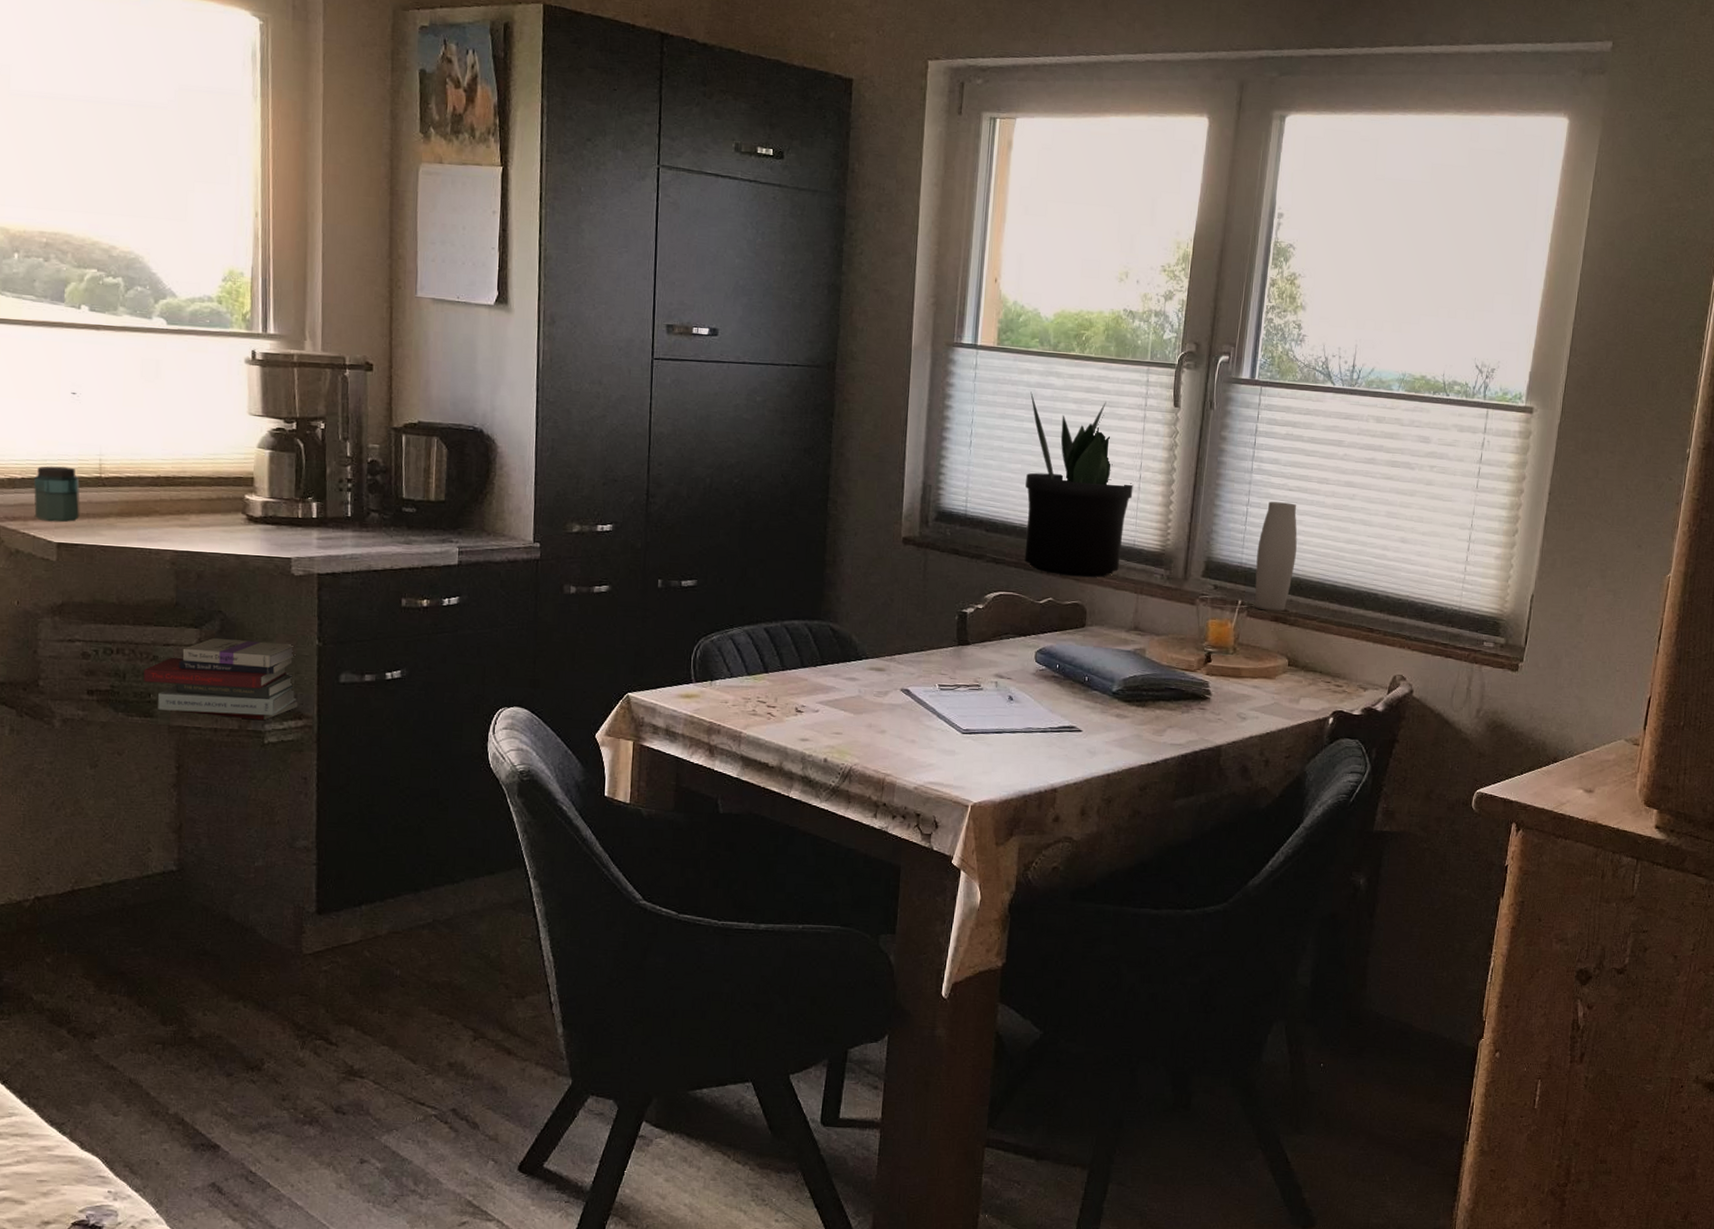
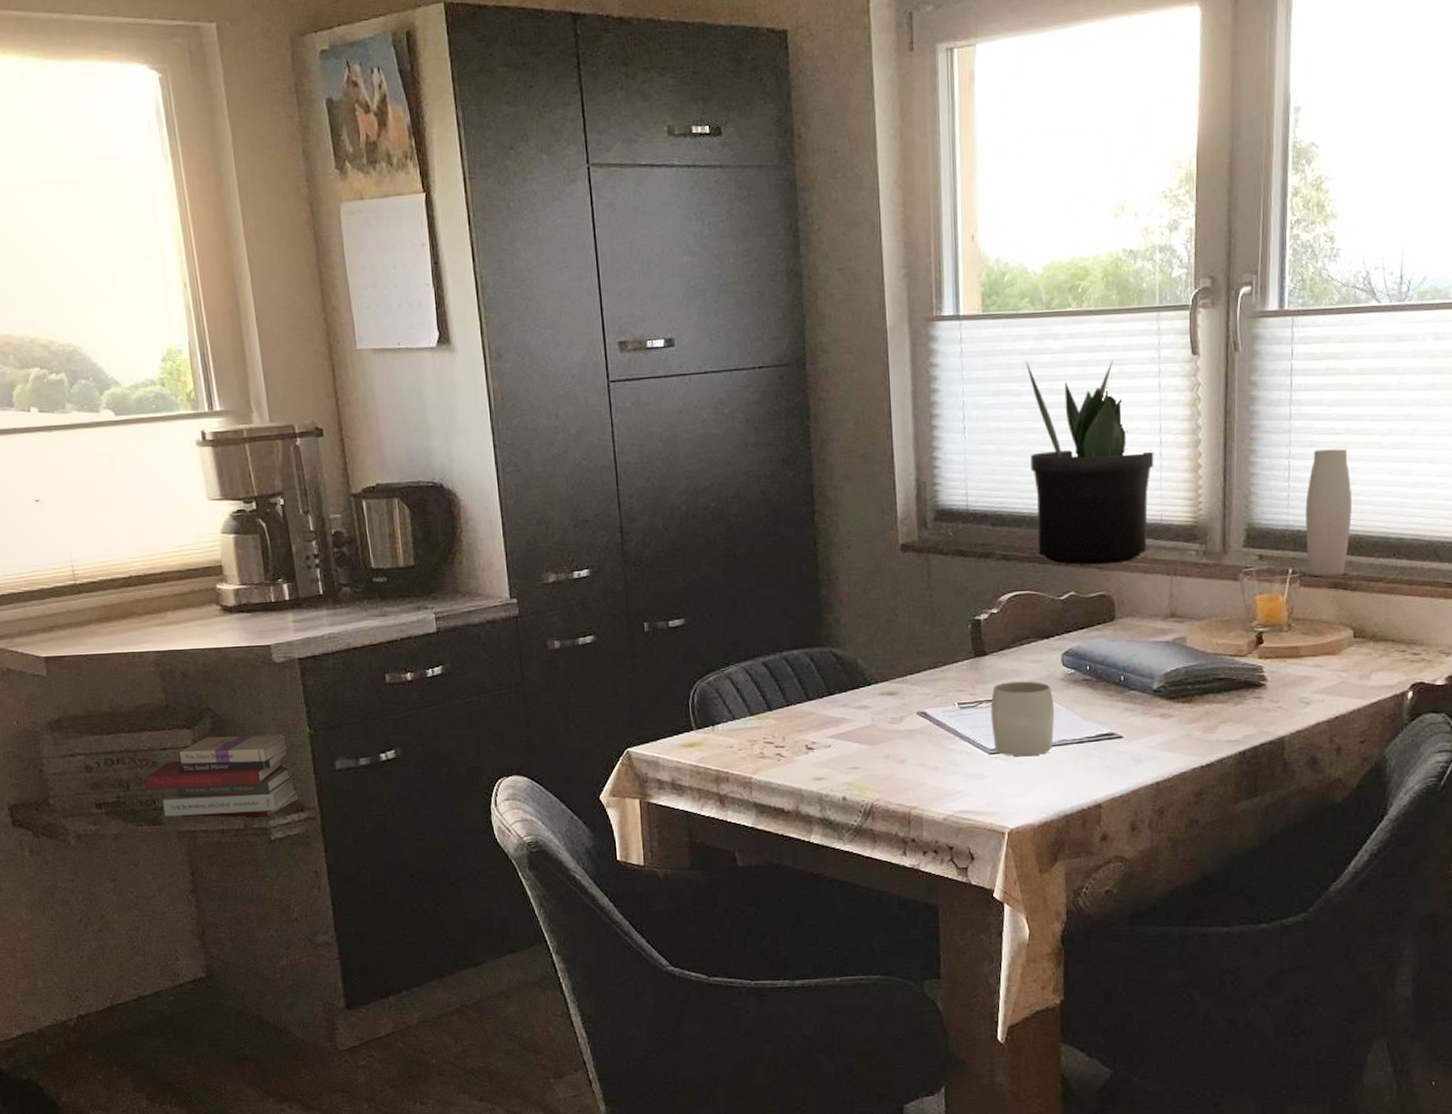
peanut butter: present [34,466,80,523] -> none [13,578,62,637]
mug: none [966,670,1025,740] -> present [990,681,1055,757]

